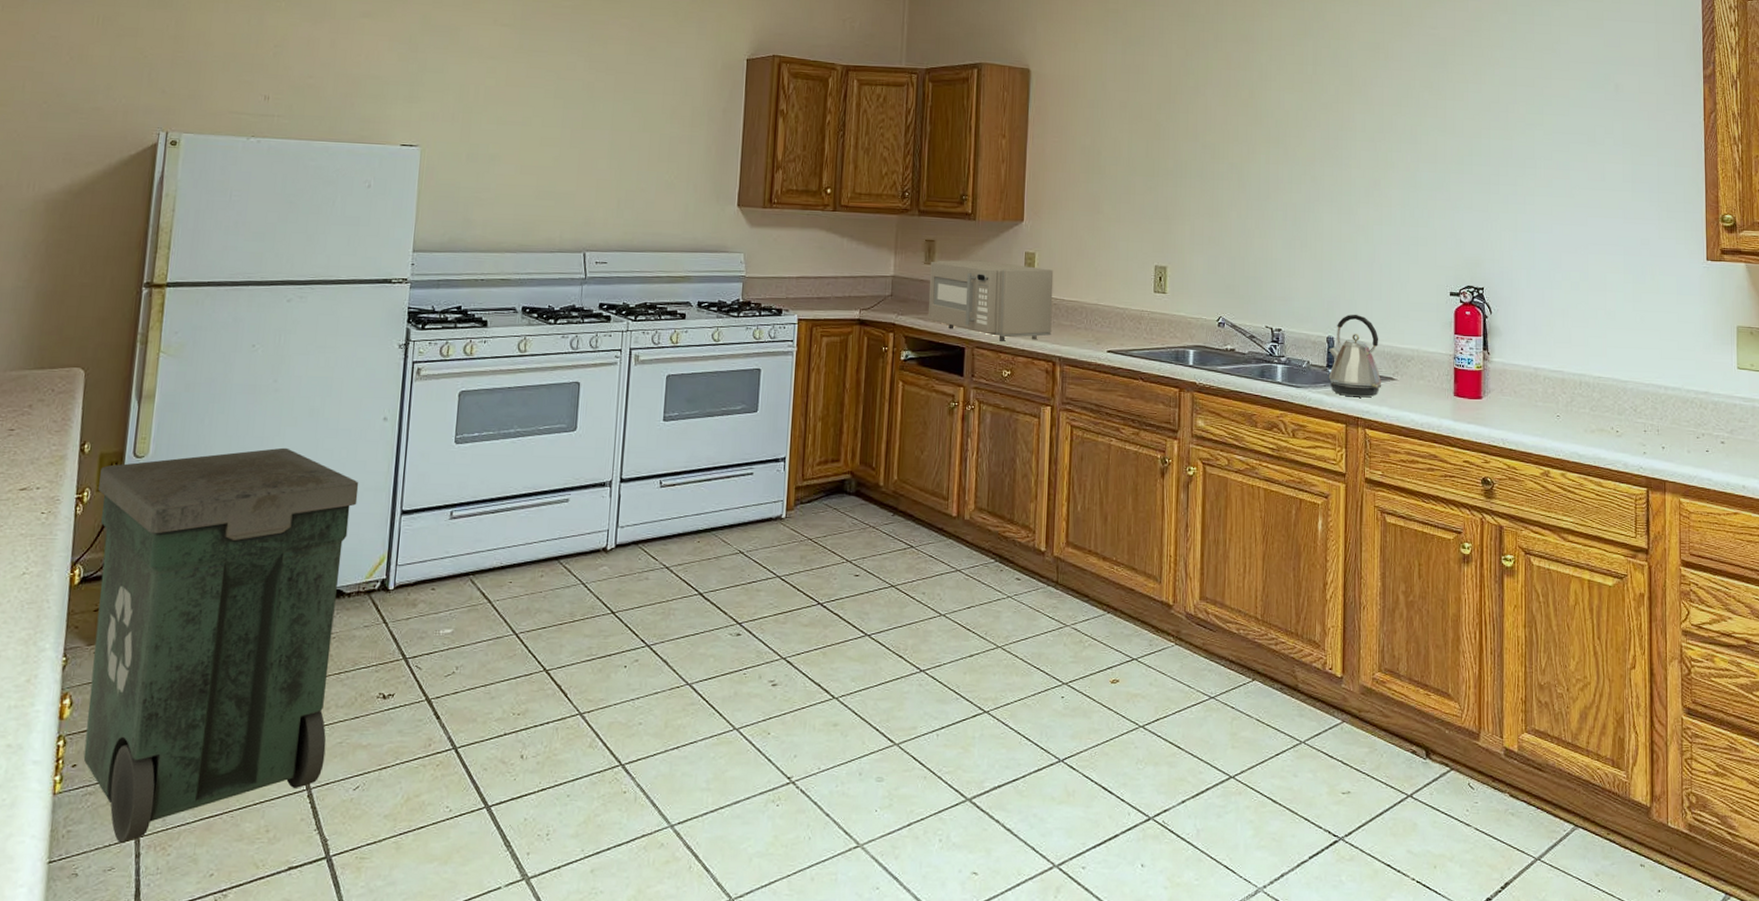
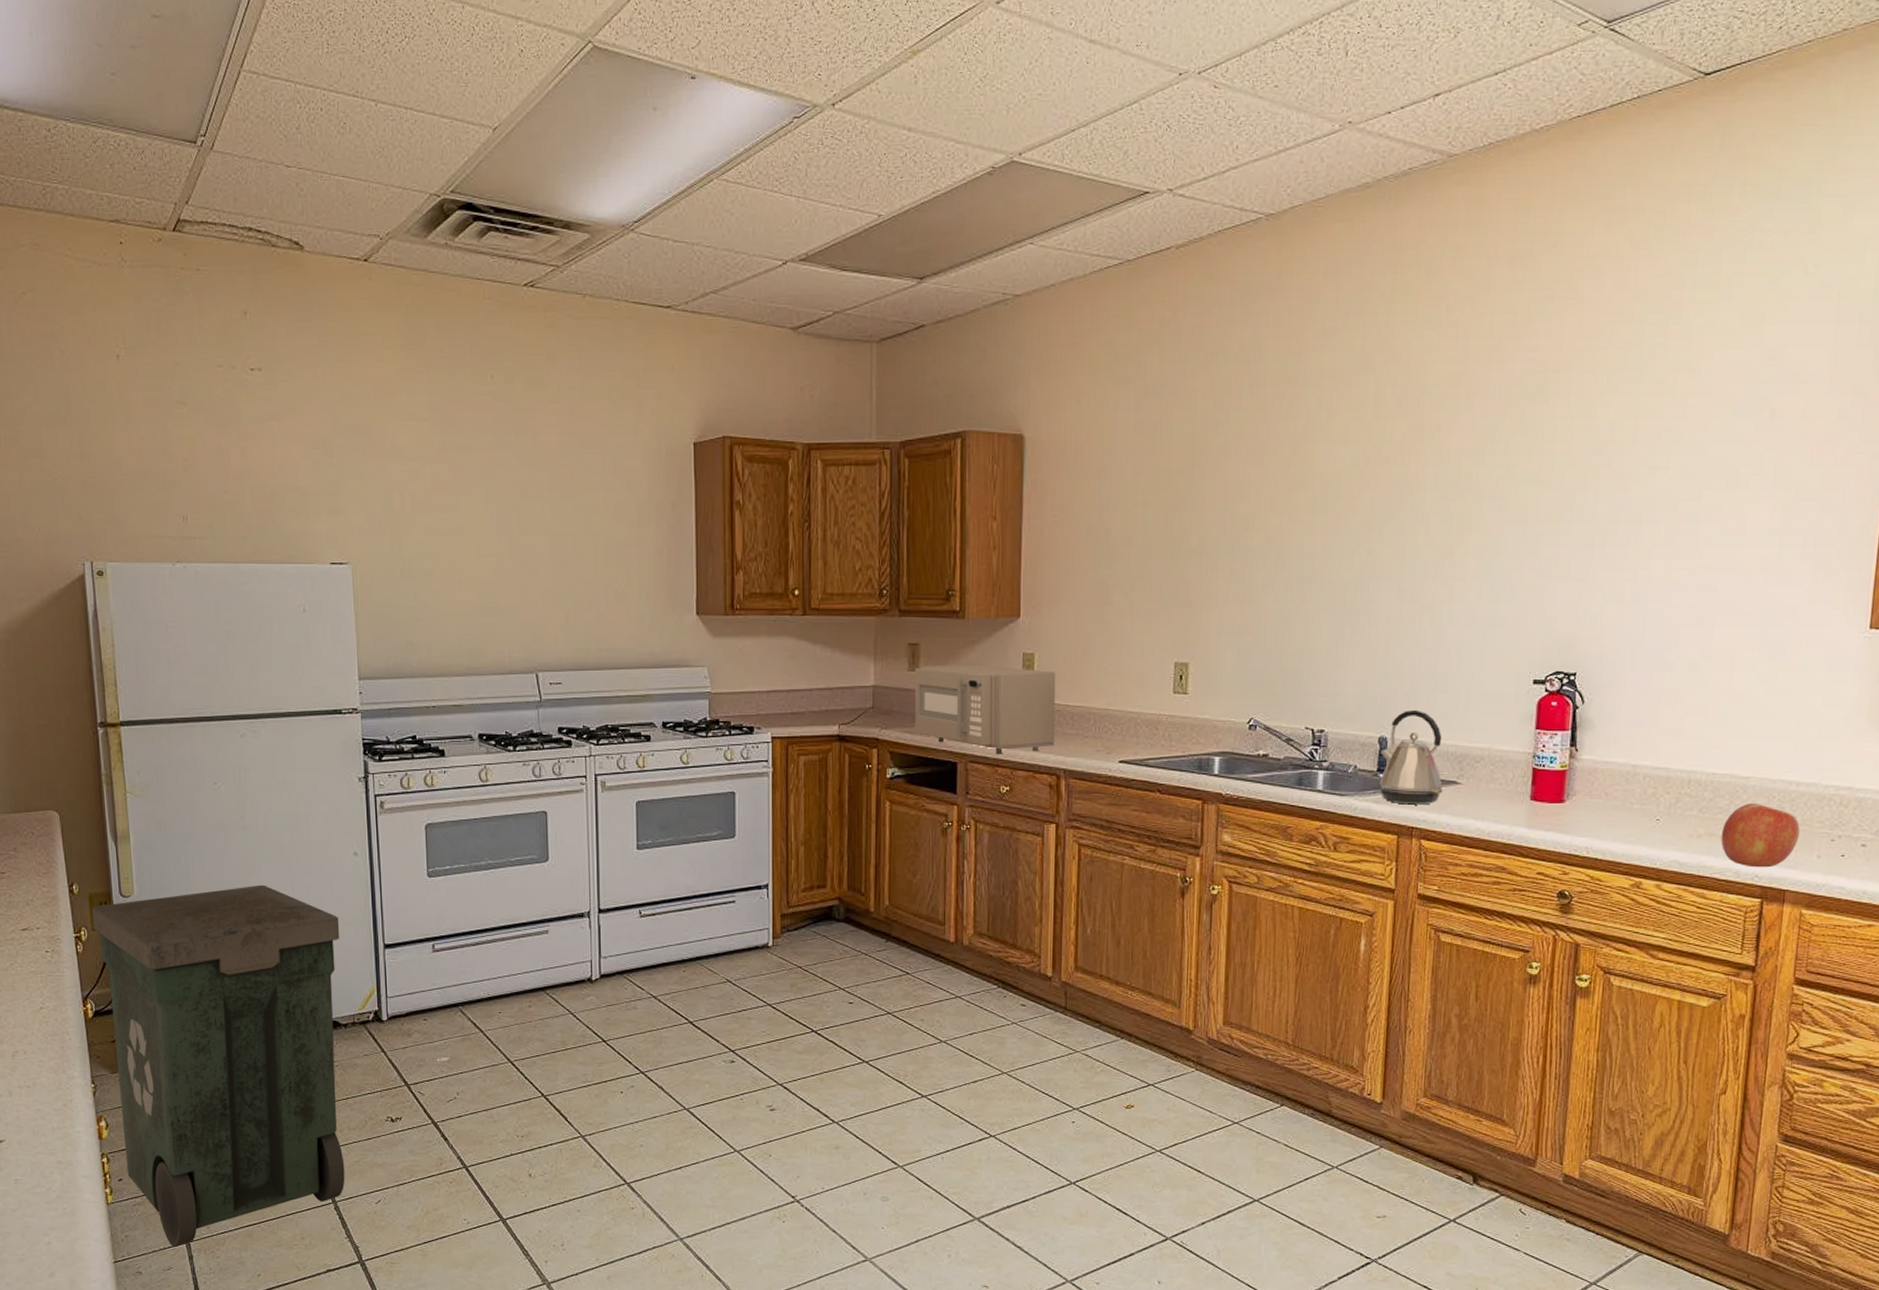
fruit: none [1610,403,1671,461] -> present [1721,802,1800,868]

